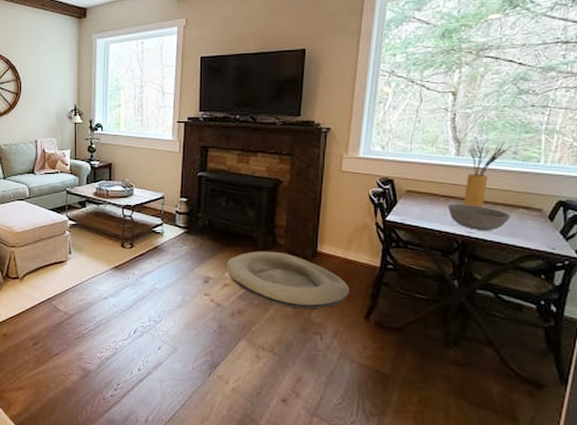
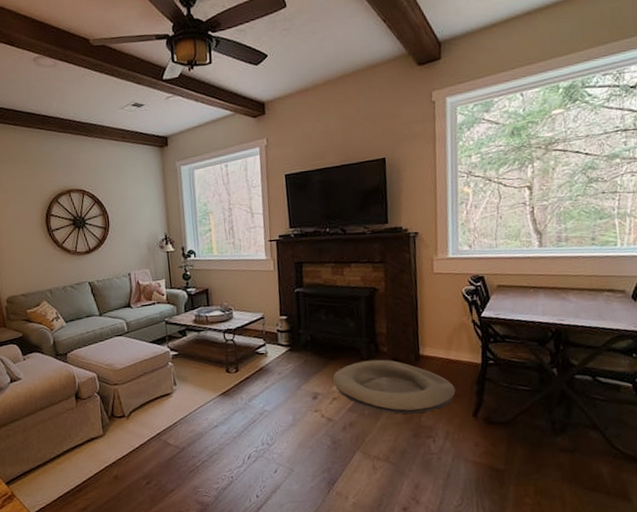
bowl: present [447,203,511,231] -> none [537,292,597,317]
vase: present [463,136,513,208] -> none [550,226,590,295]

